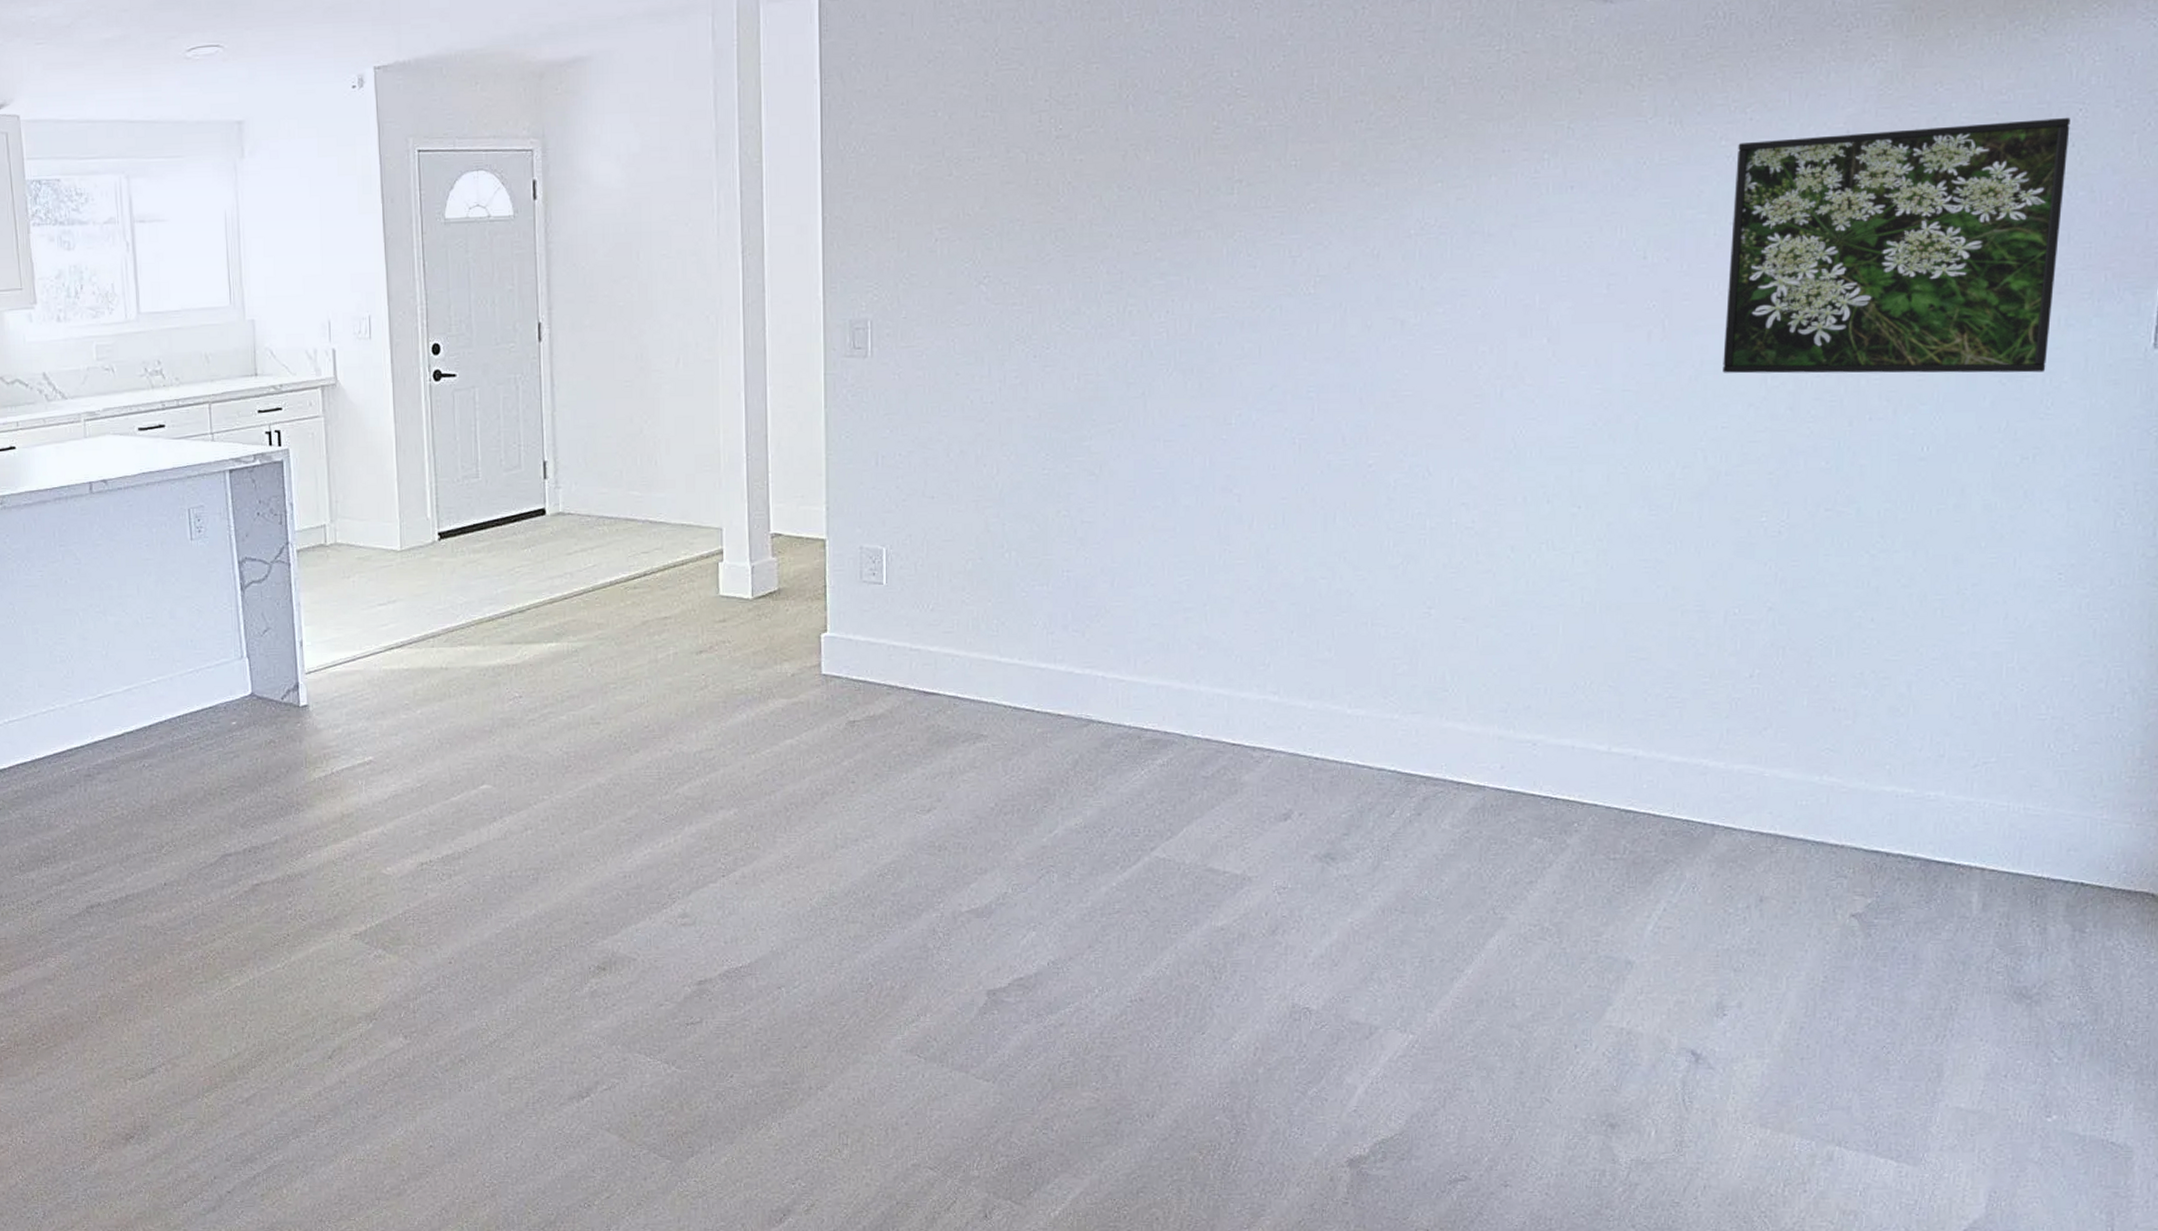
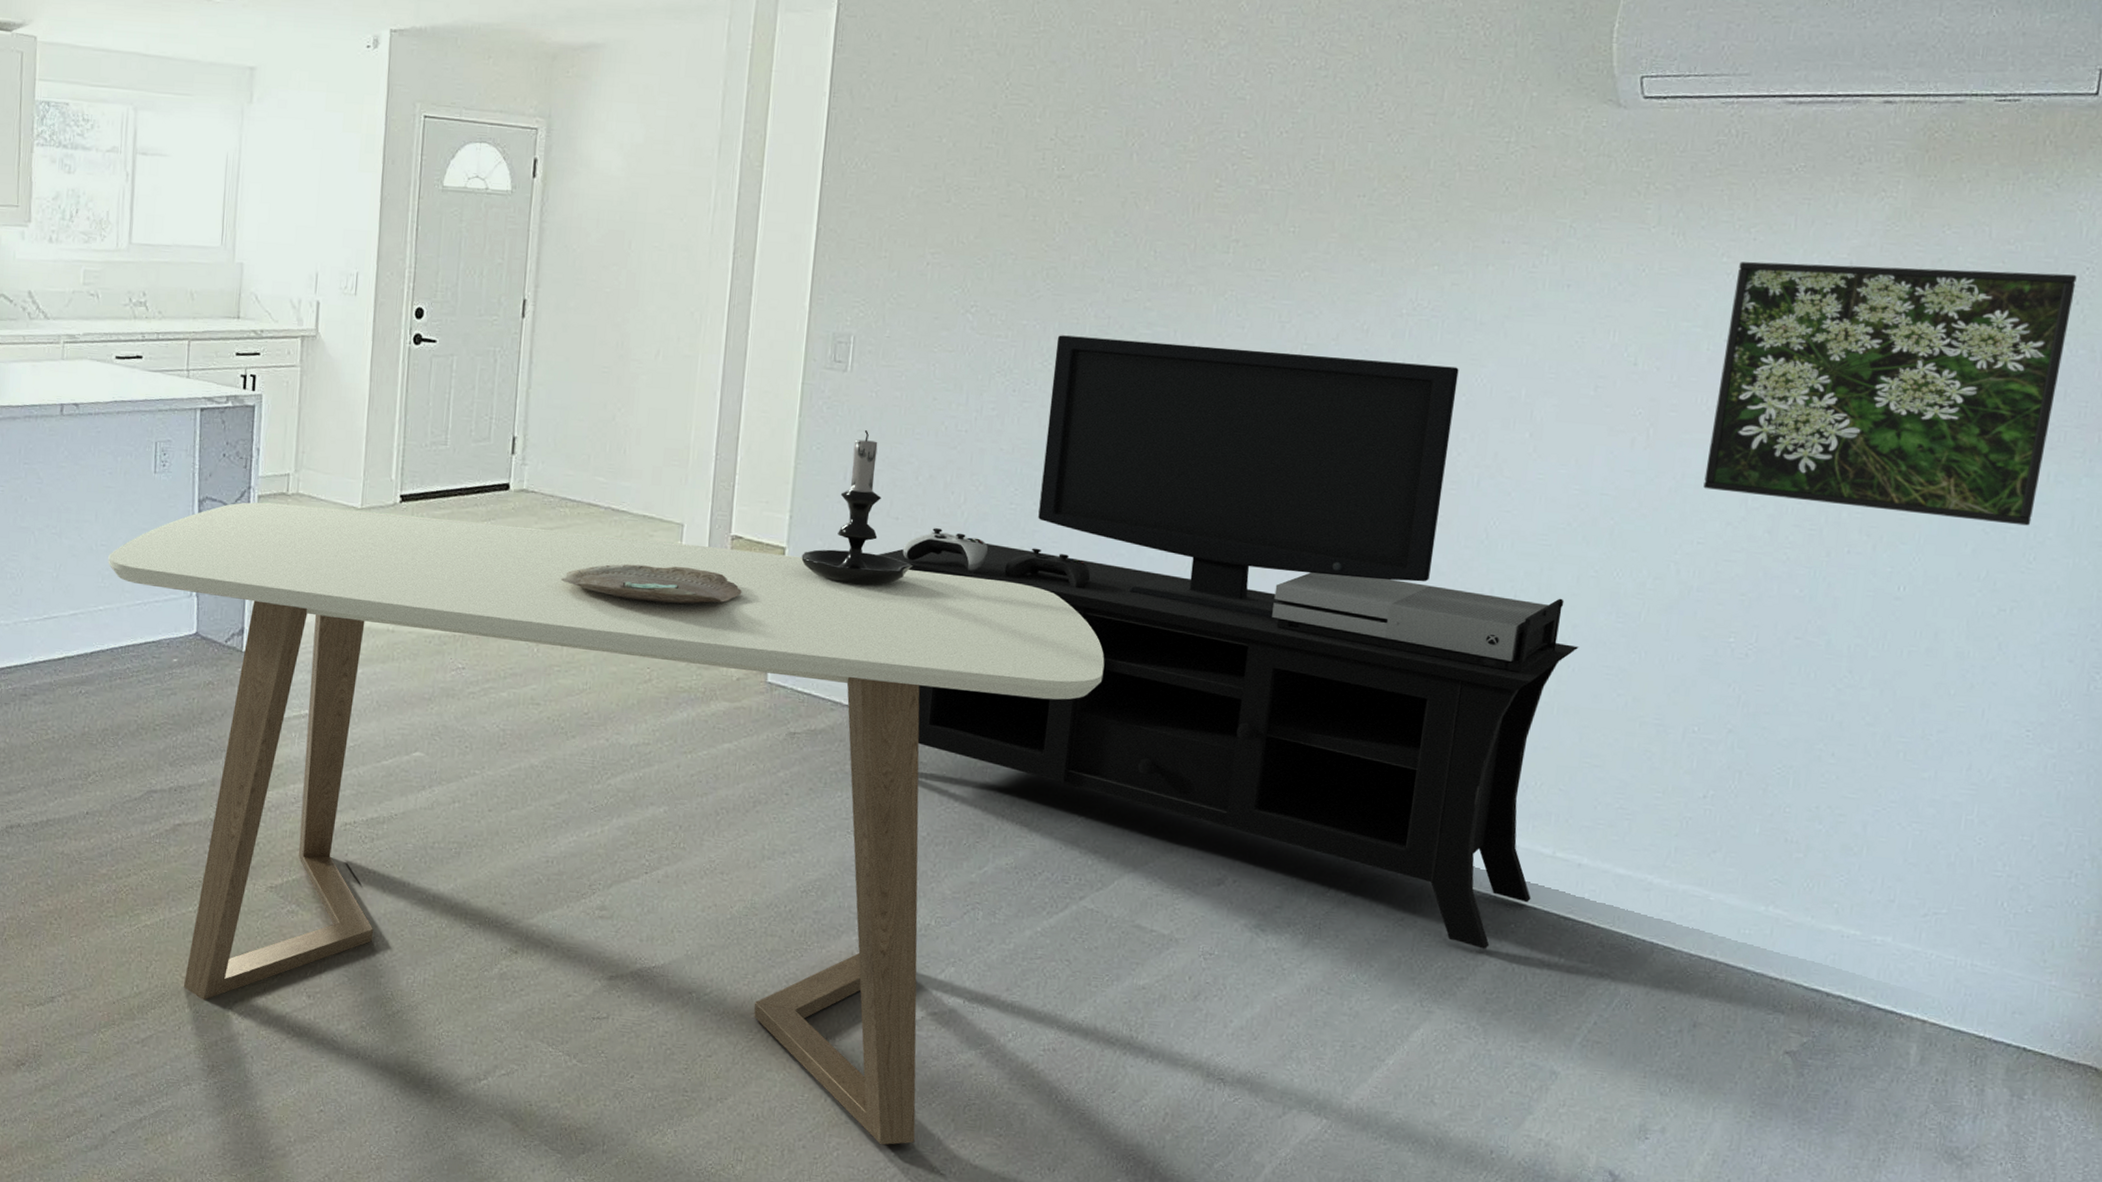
dining table: none [155,546,1152,1113] -> present [108,502,1105,1145]
decorative bowl: none [606,570,787,609] -> present [560,563,742,604]
candle holder: none [842,413,953,568] -> present [801,430,912,586]
media console: none [918,281,1615,851] -> present [878,335,1579,949]

